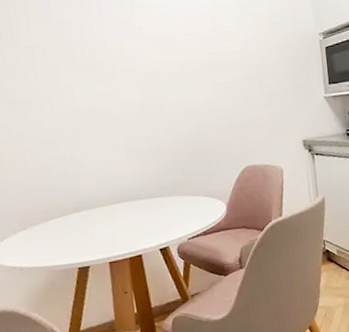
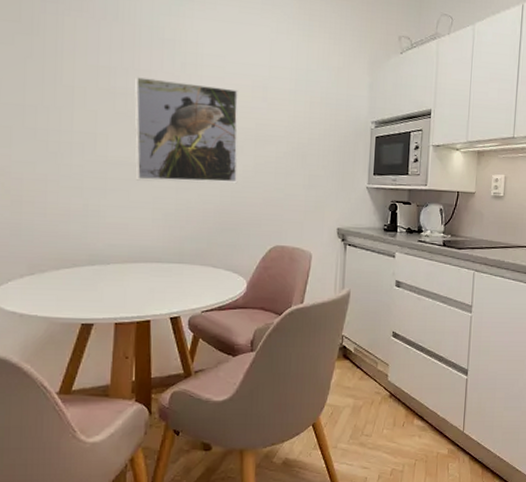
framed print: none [88,23,202,126] -> present [135,77,239,184]

